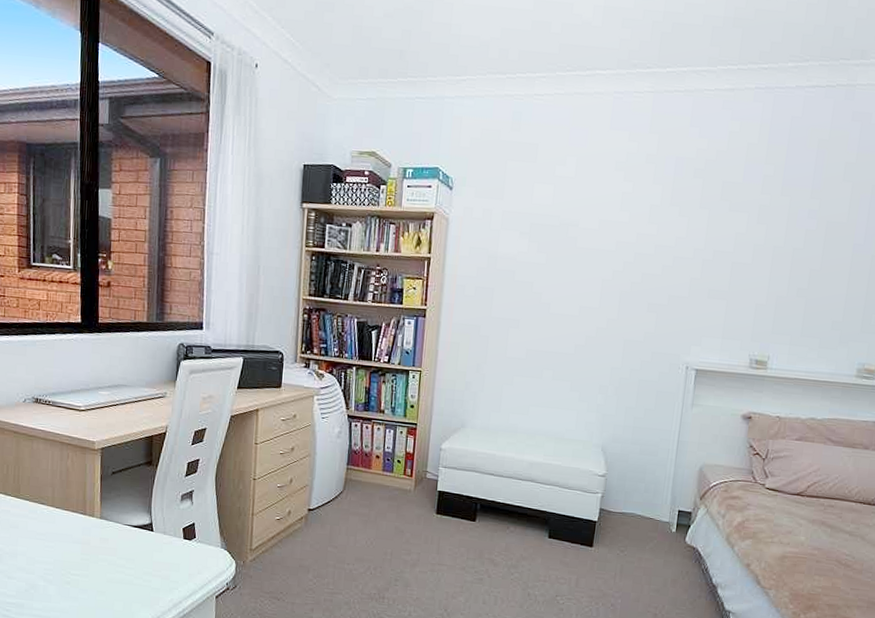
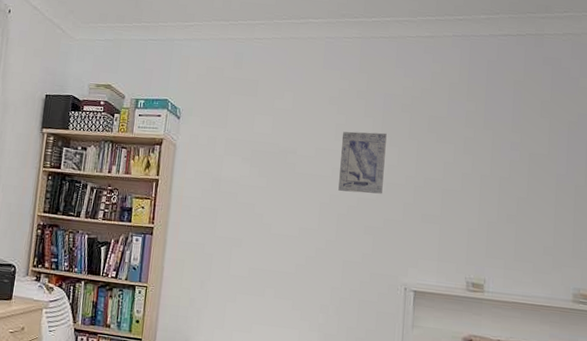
wall art: none [622,200,676,269] -> present [338,131,387,194]

